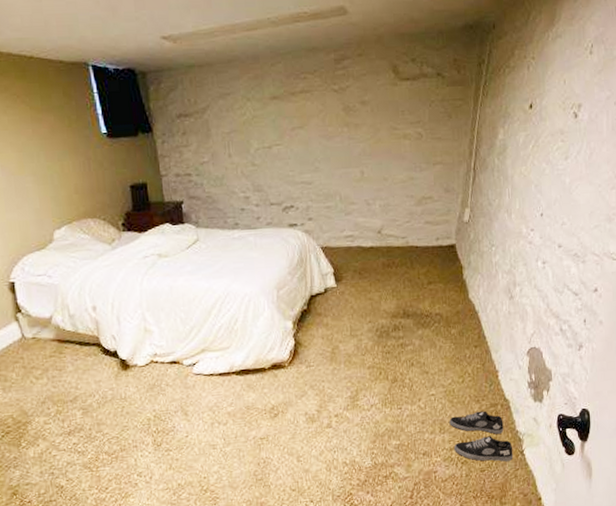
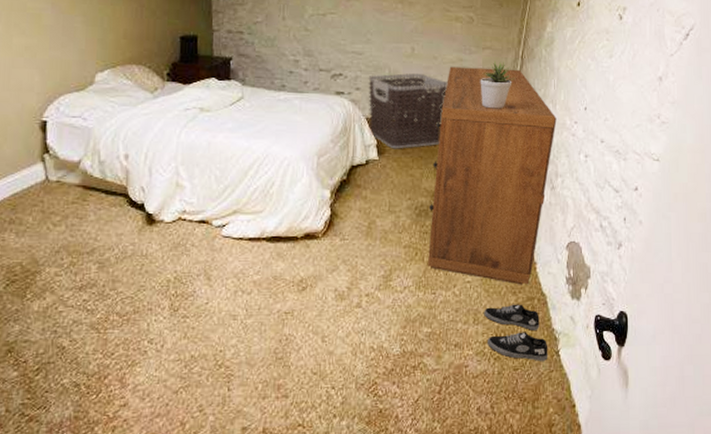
clothes hamper: none [319,197,400,275] -> present [368,73,448,149]
dresser: none [390,182,513,393] -> present [427,66,557,285]
potted plant: none [432,175,468,225] -> present [480,61,515,109]

